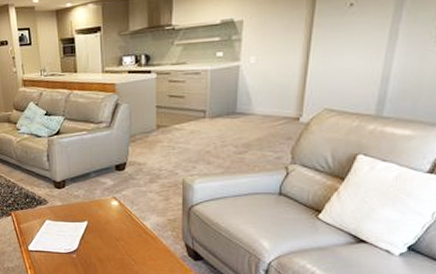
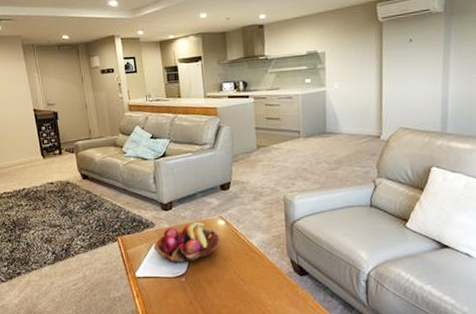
fruit basket: none [45,201,113,241] -> present [153,221,221,264]

